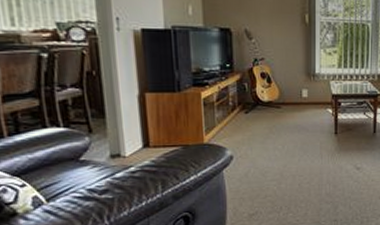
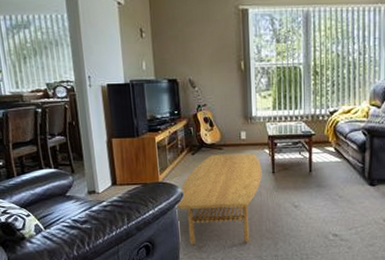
coffee table: none [225,112,324,213] -> present [177,153,262,245]

